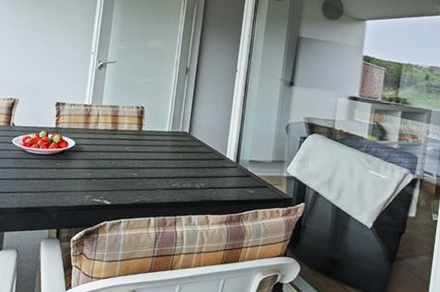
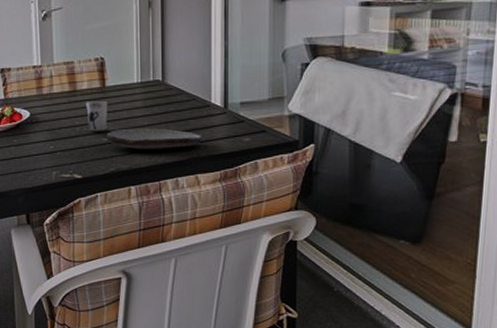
cup: none [123,141,142,167] -> present [86,101,108,132]
plate: none [136,167,216,191] -> present [106,128,202,150]

